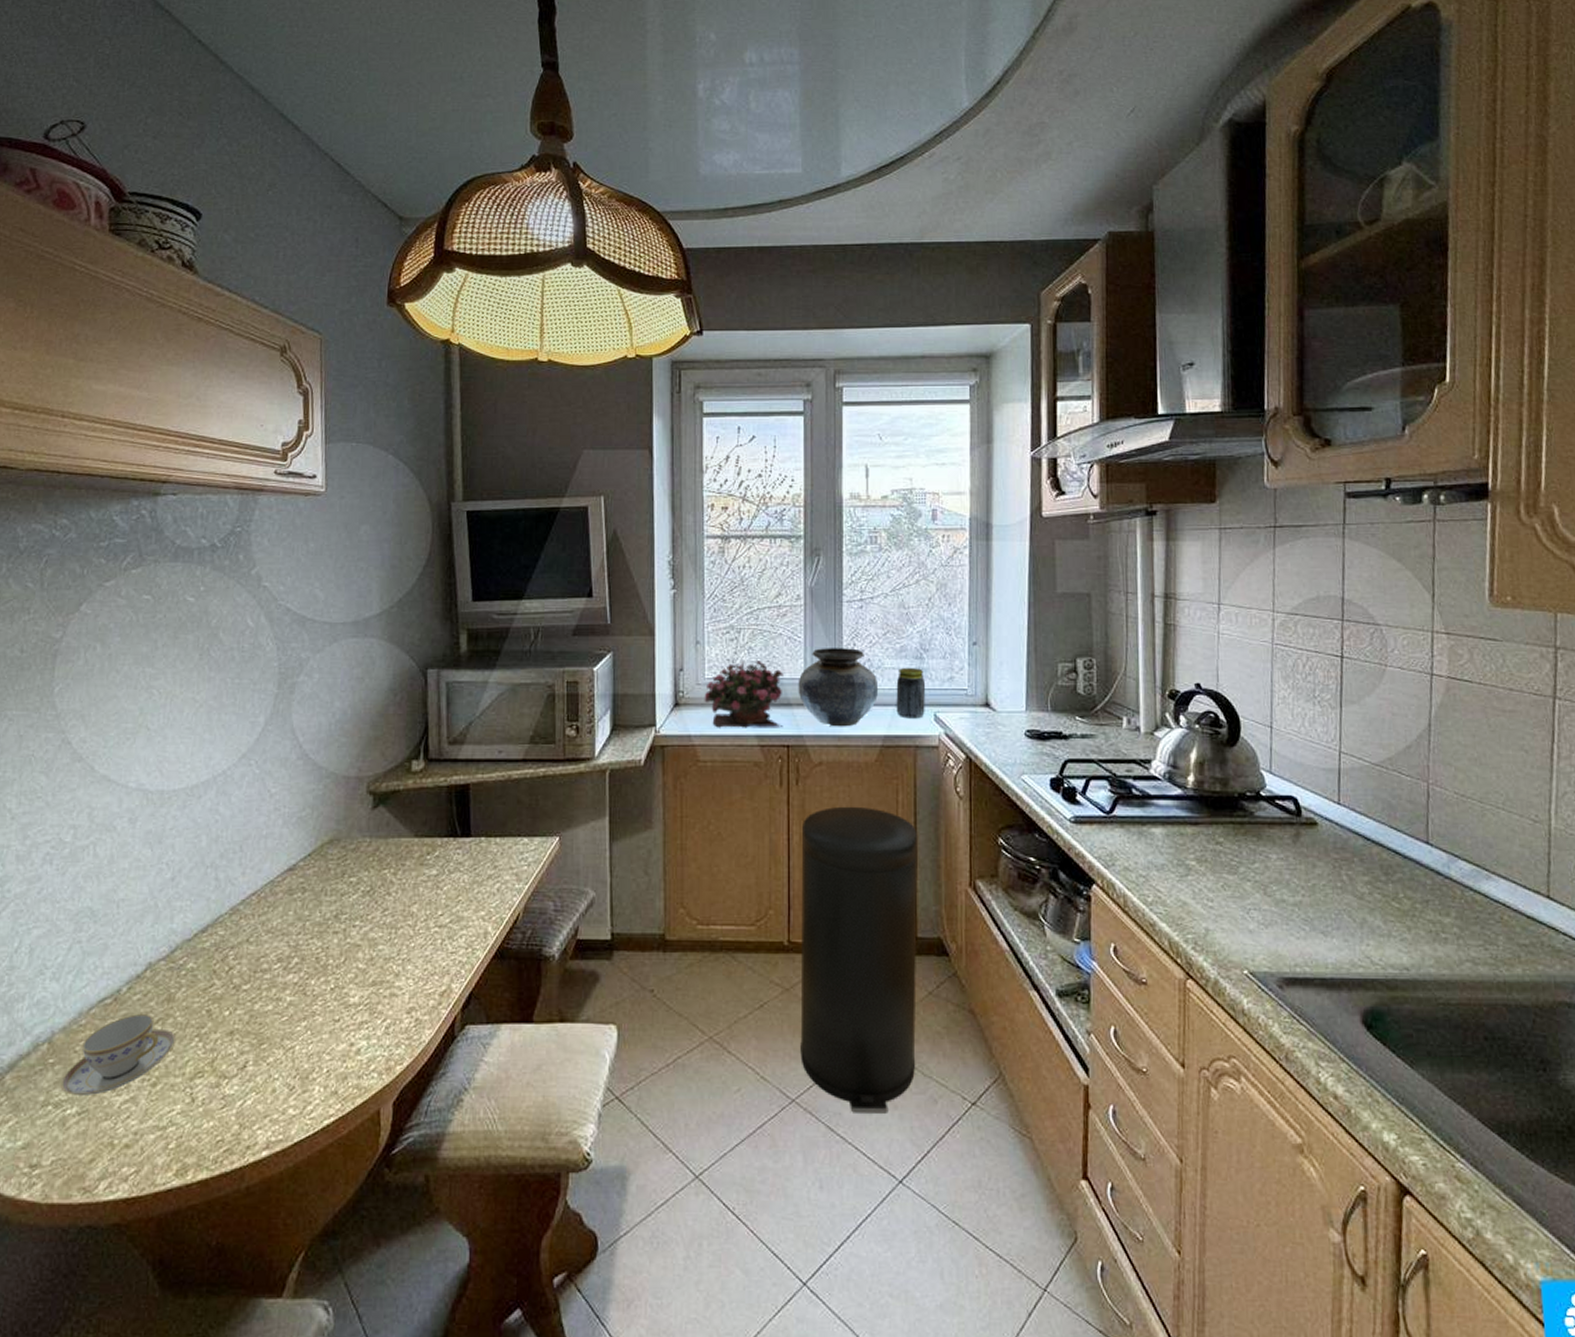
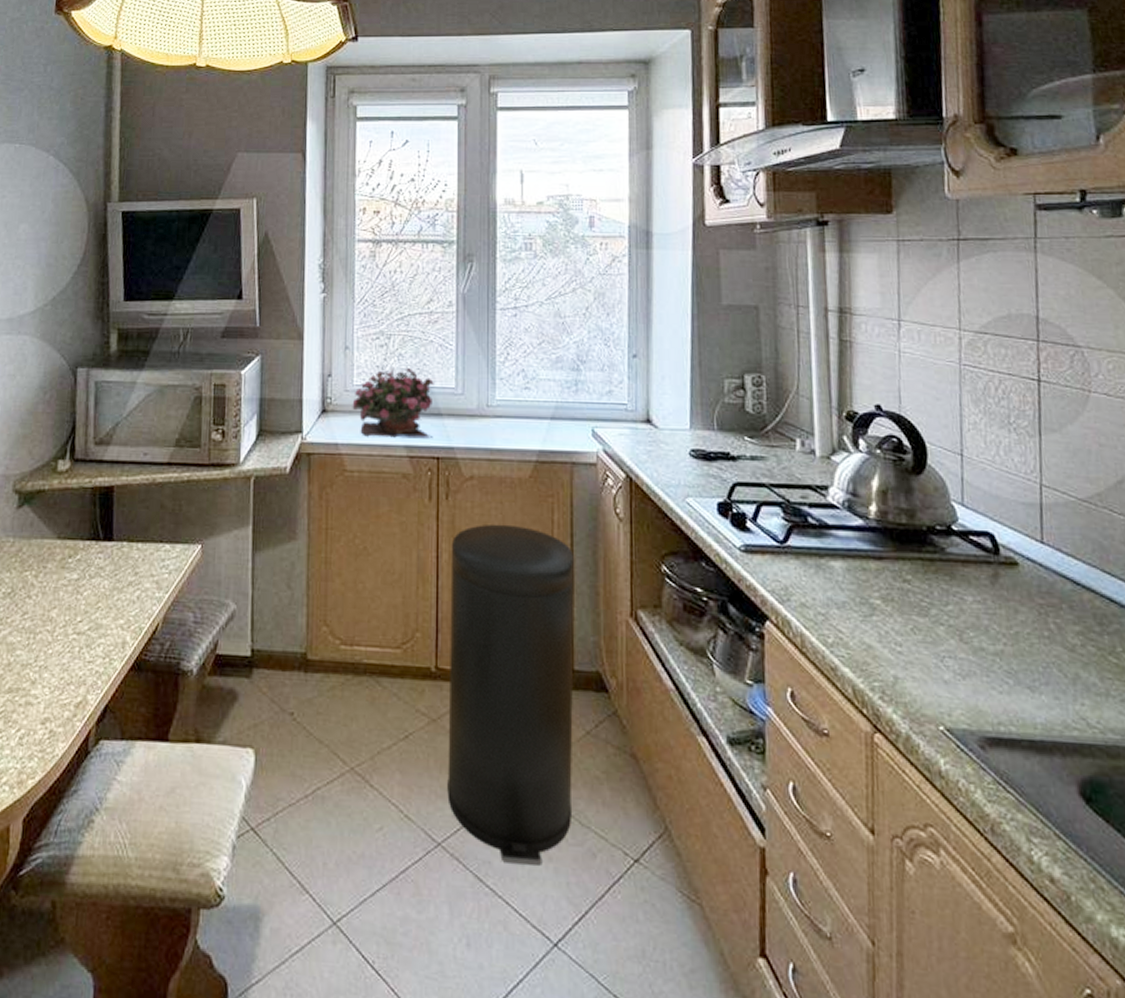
vase: present [798,648,879,727] -> none [449,357,533,440]
jar: present [896,667,926,719] -> none [551,379,583,434]

